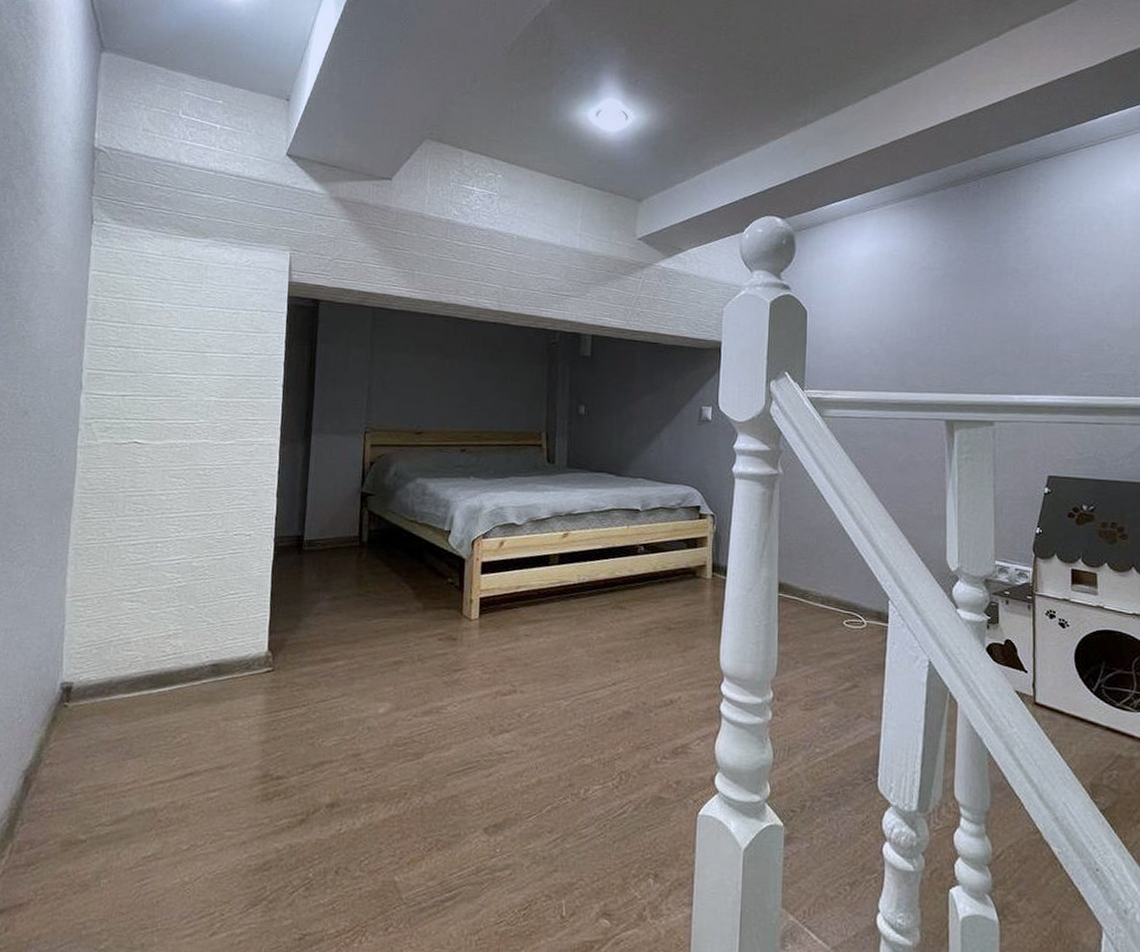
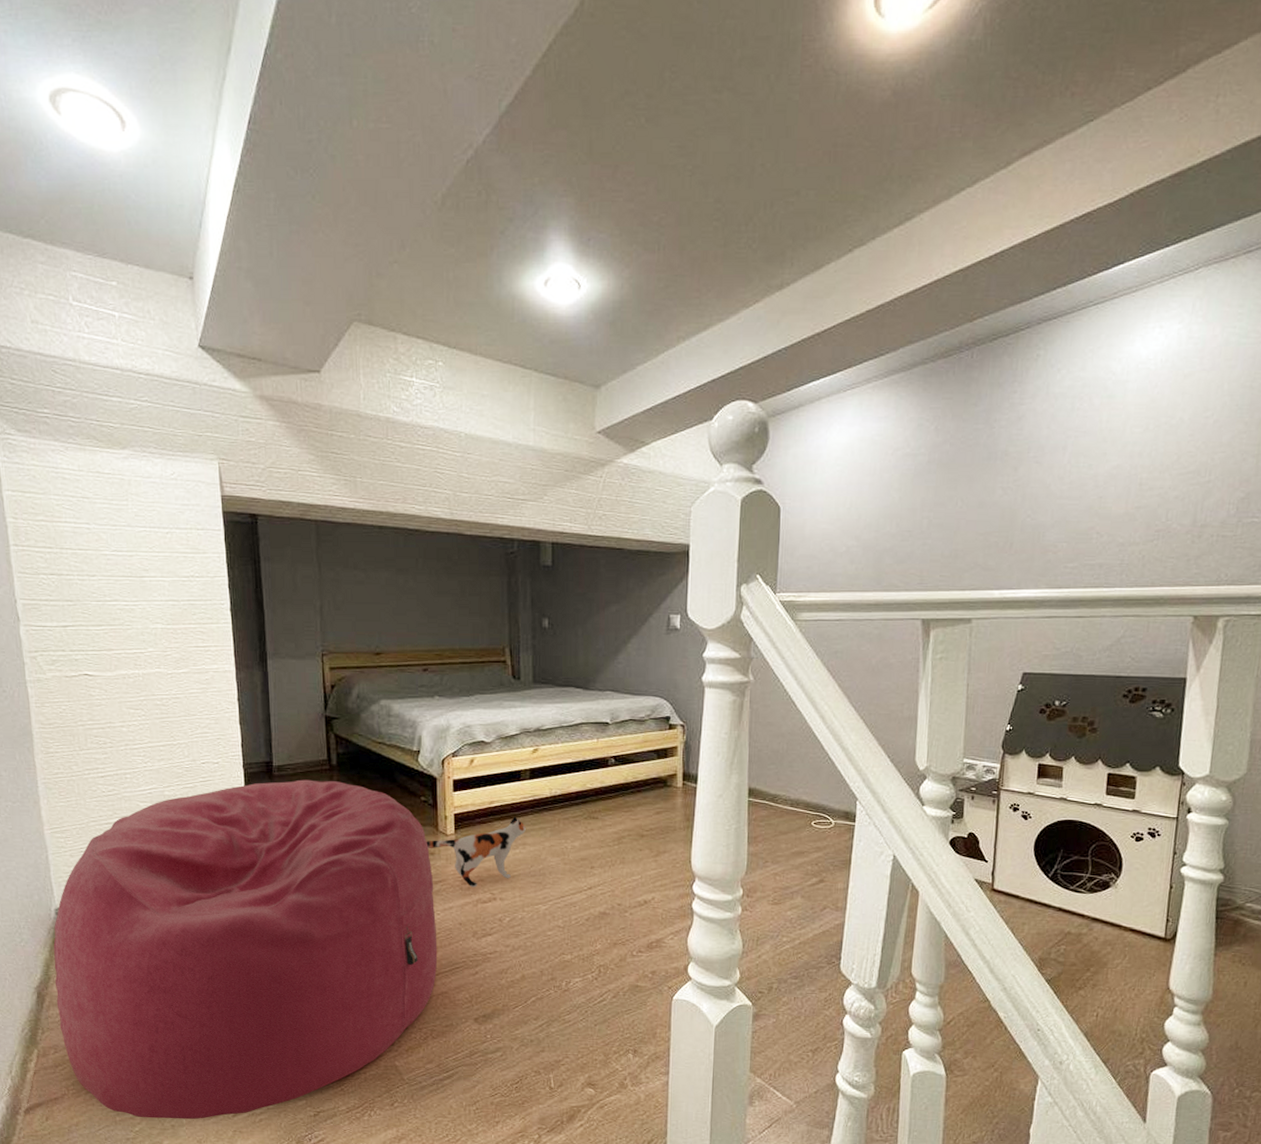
bean bag chair: none [40,555,453,938] -> present [53,779,438,1120]
cat: none [449,602,552,678] -> present [426,816,526,888]

